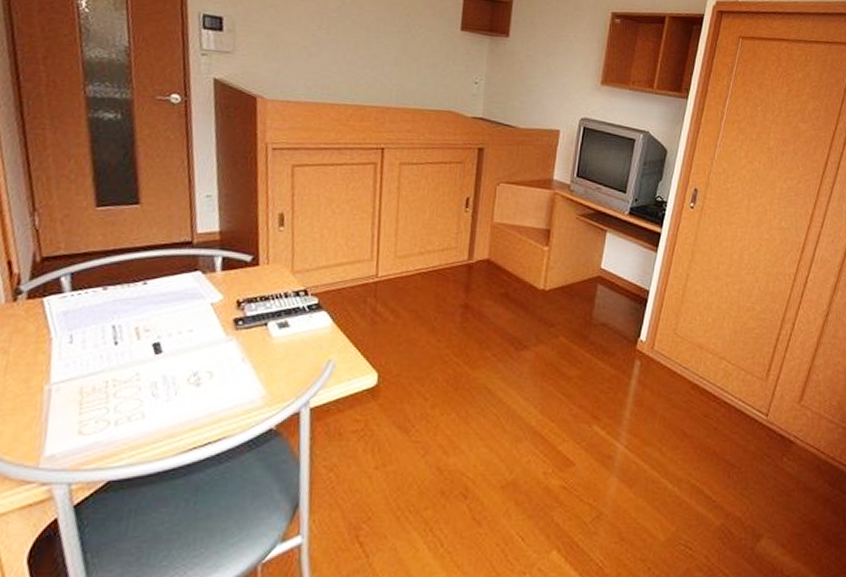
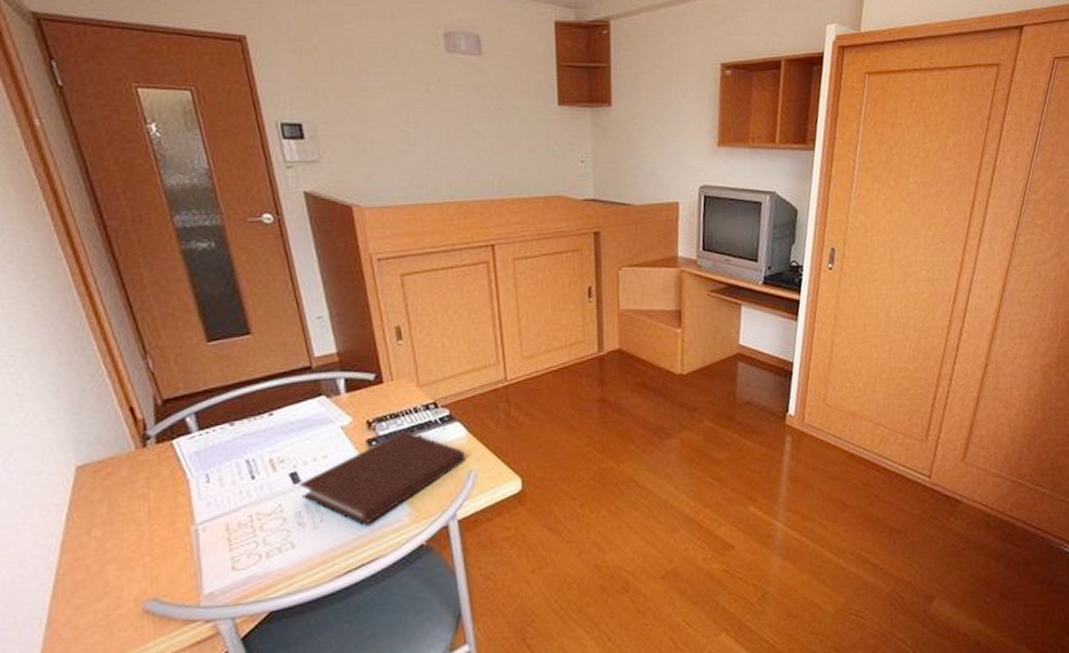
notebook: none [159,314,328,403] -> present [298,431,466,526]

